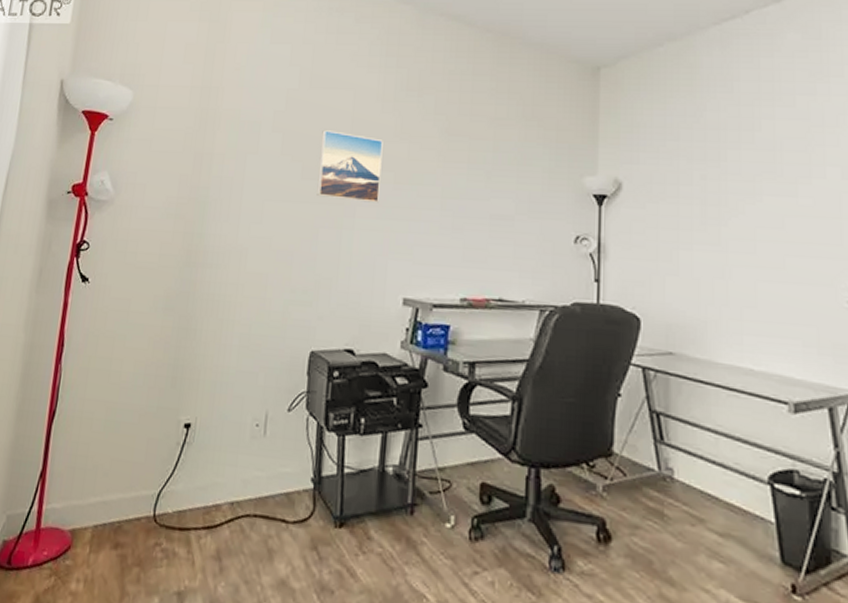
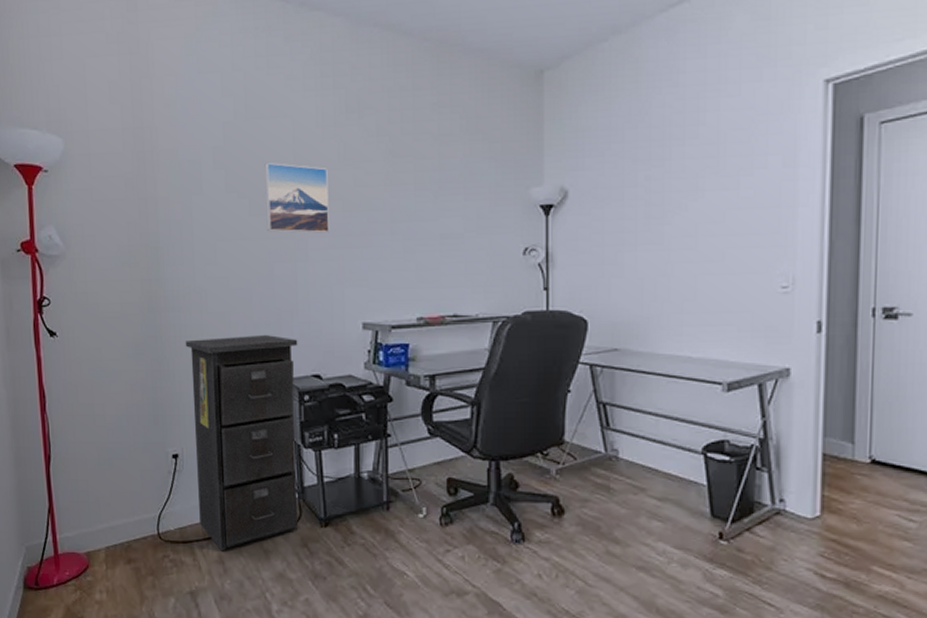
filing cabinet: none [202,299,334,544] -> present [185,335,299,550]

